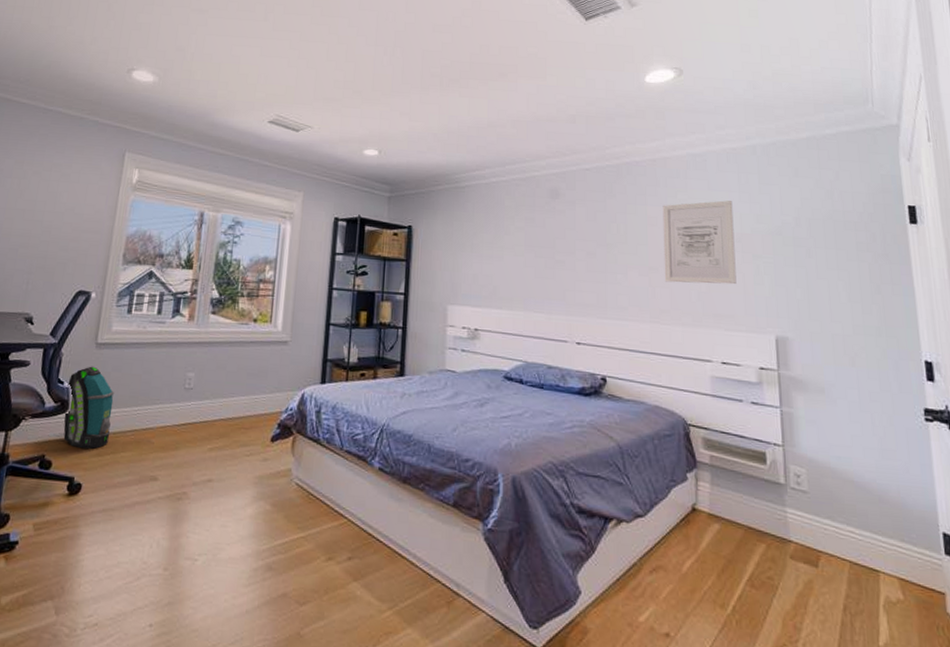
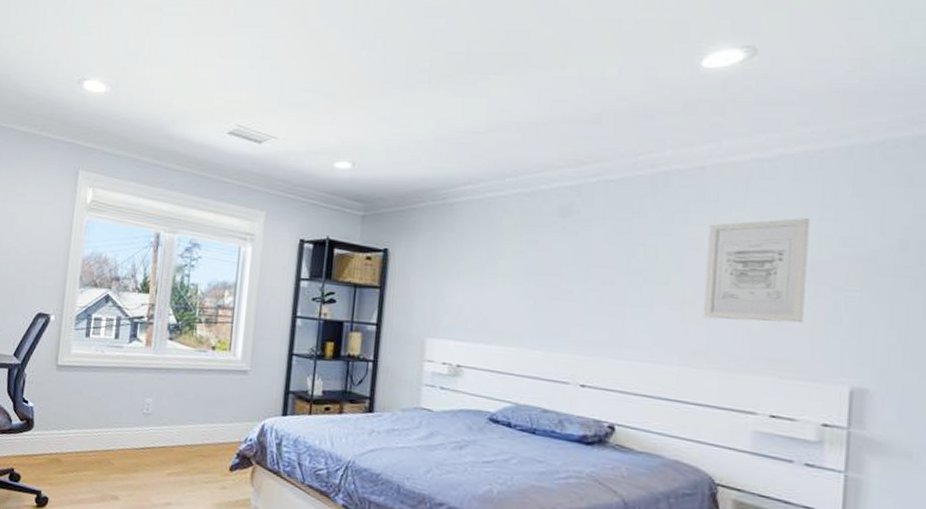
backpack: present [63,366,115,450] -> none [29,387,76,466]

